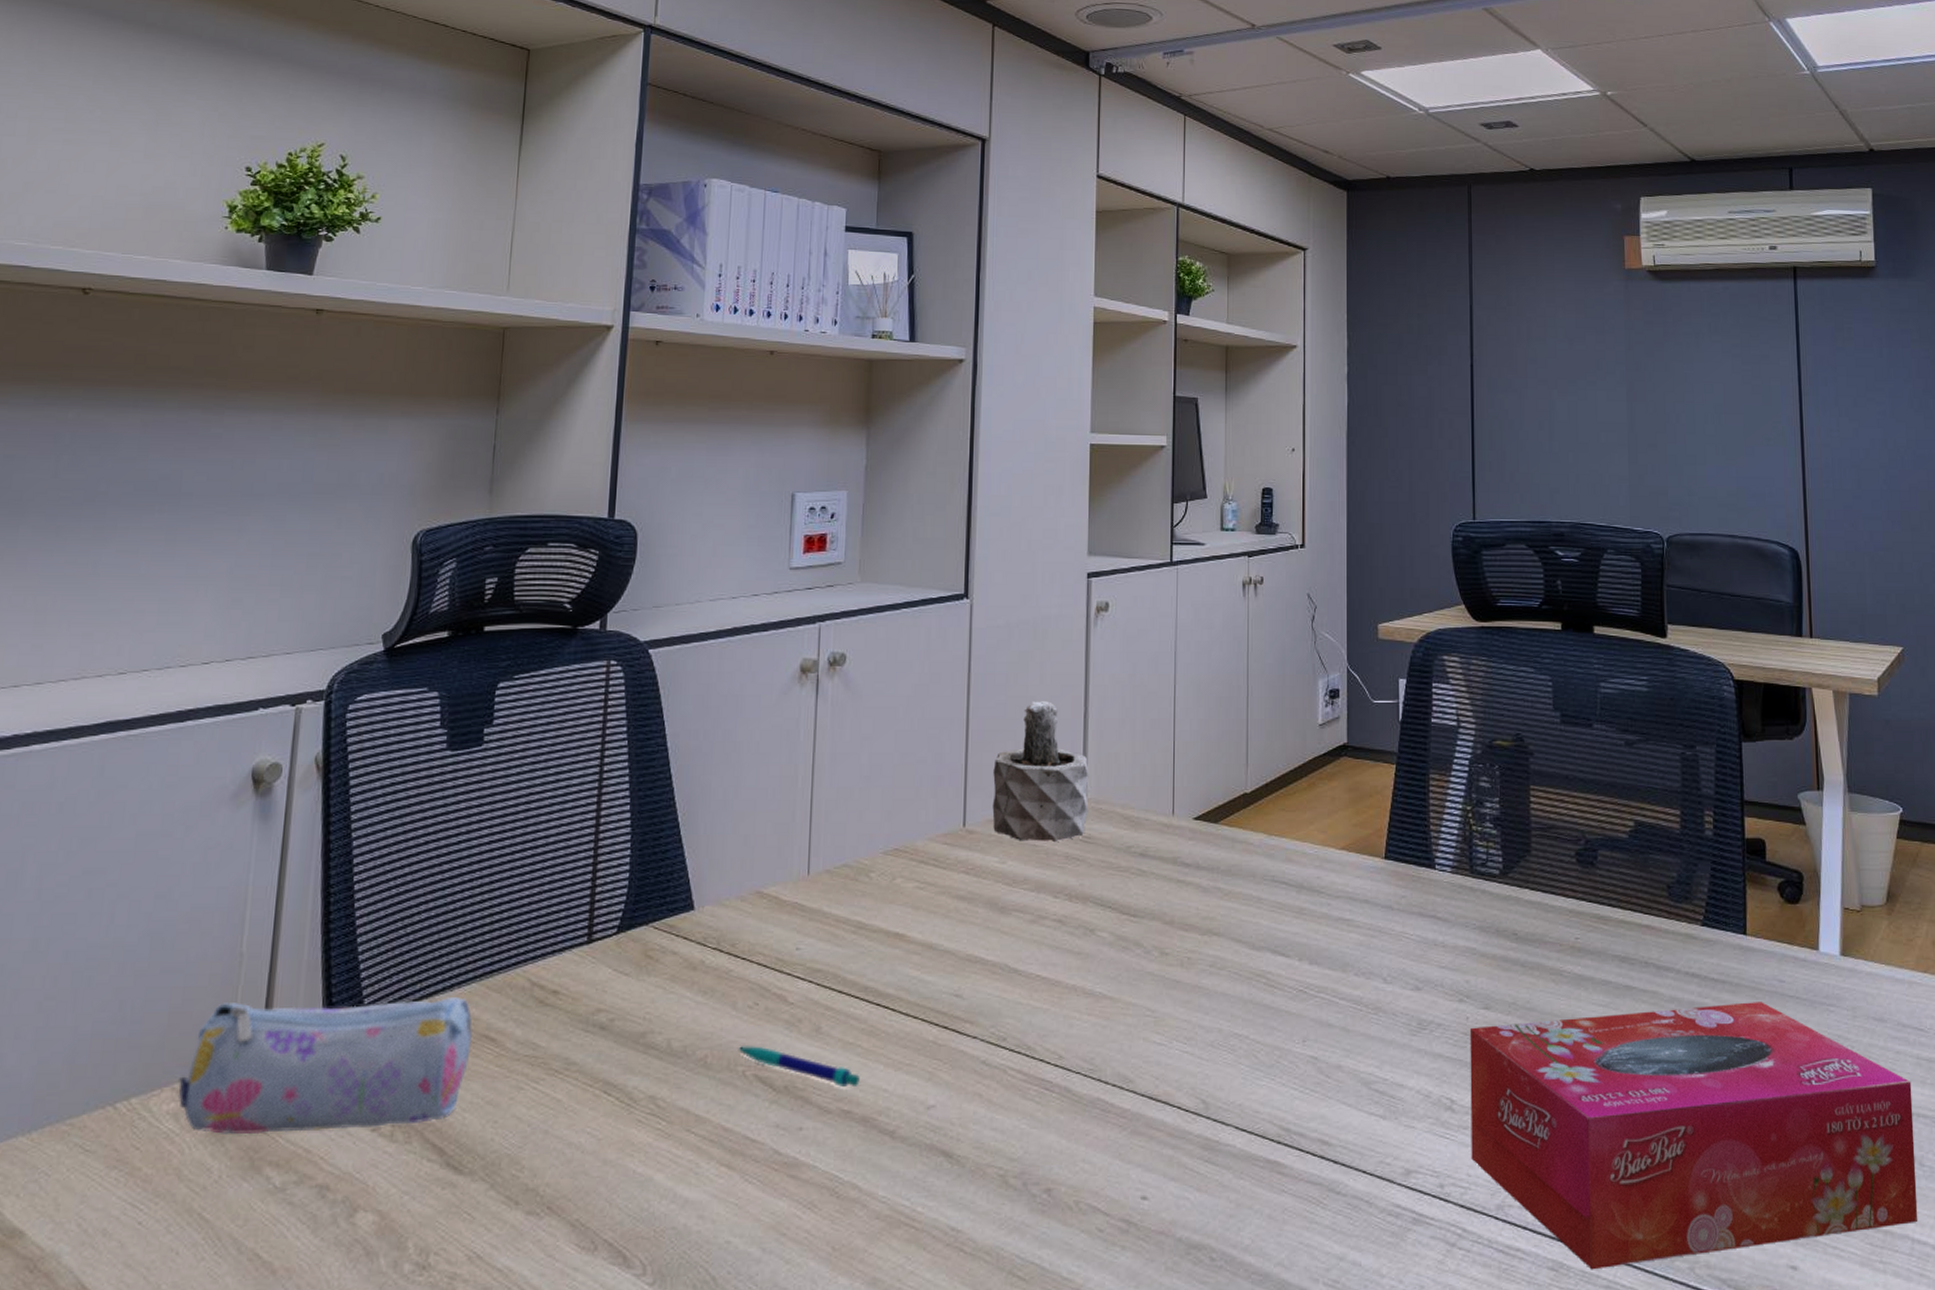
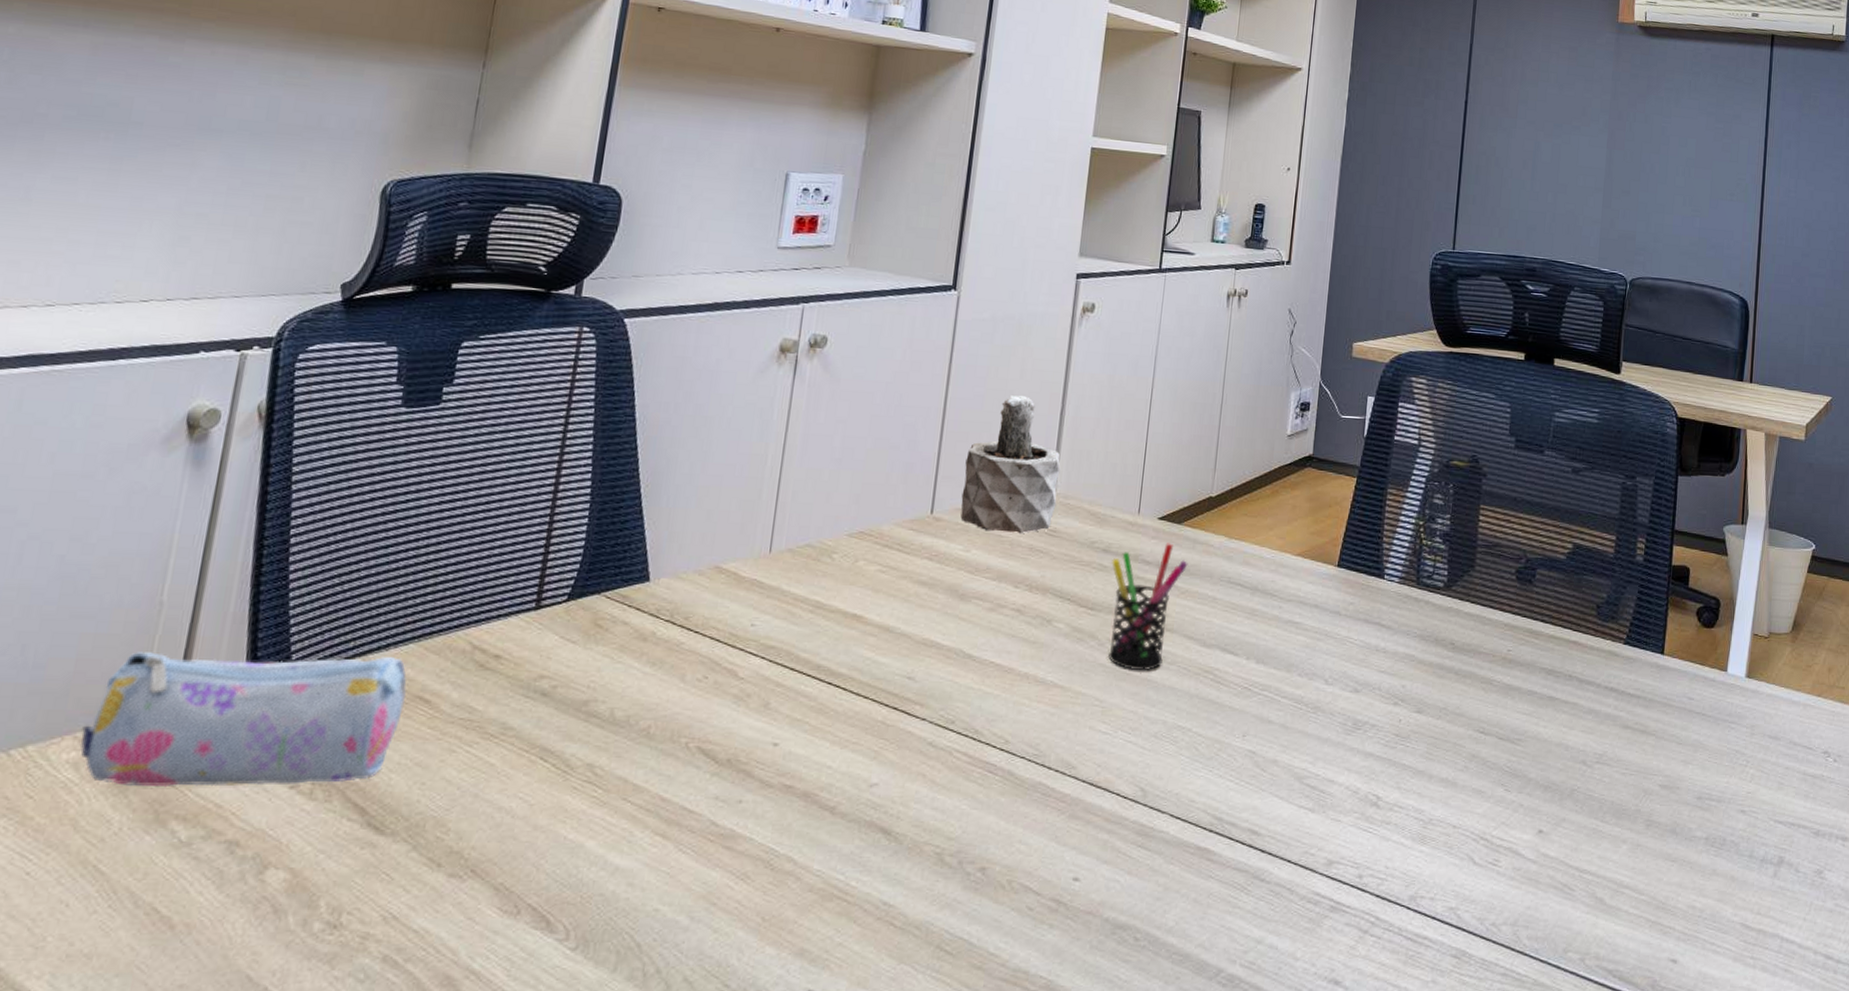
pen: present [736,1046,860,1088] -> none [681,718,805,763]
pen holder: none [1150,843,1229,977] -> present [1107,543,1188,670]
tissue box: present [1469,1002,1918,1270] -> none [1391,716,1796,959]

